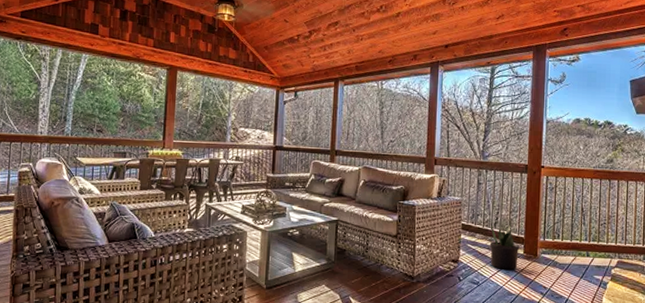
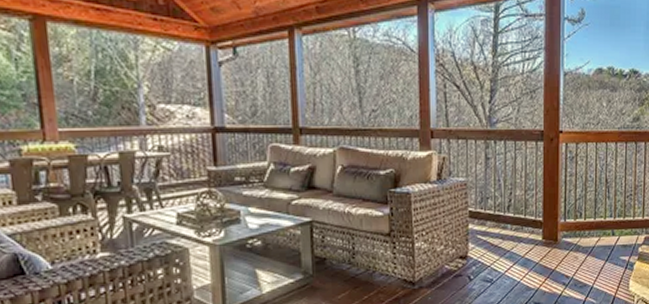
planter: present [489,223,520,270] -> none [502,207,538,261]

